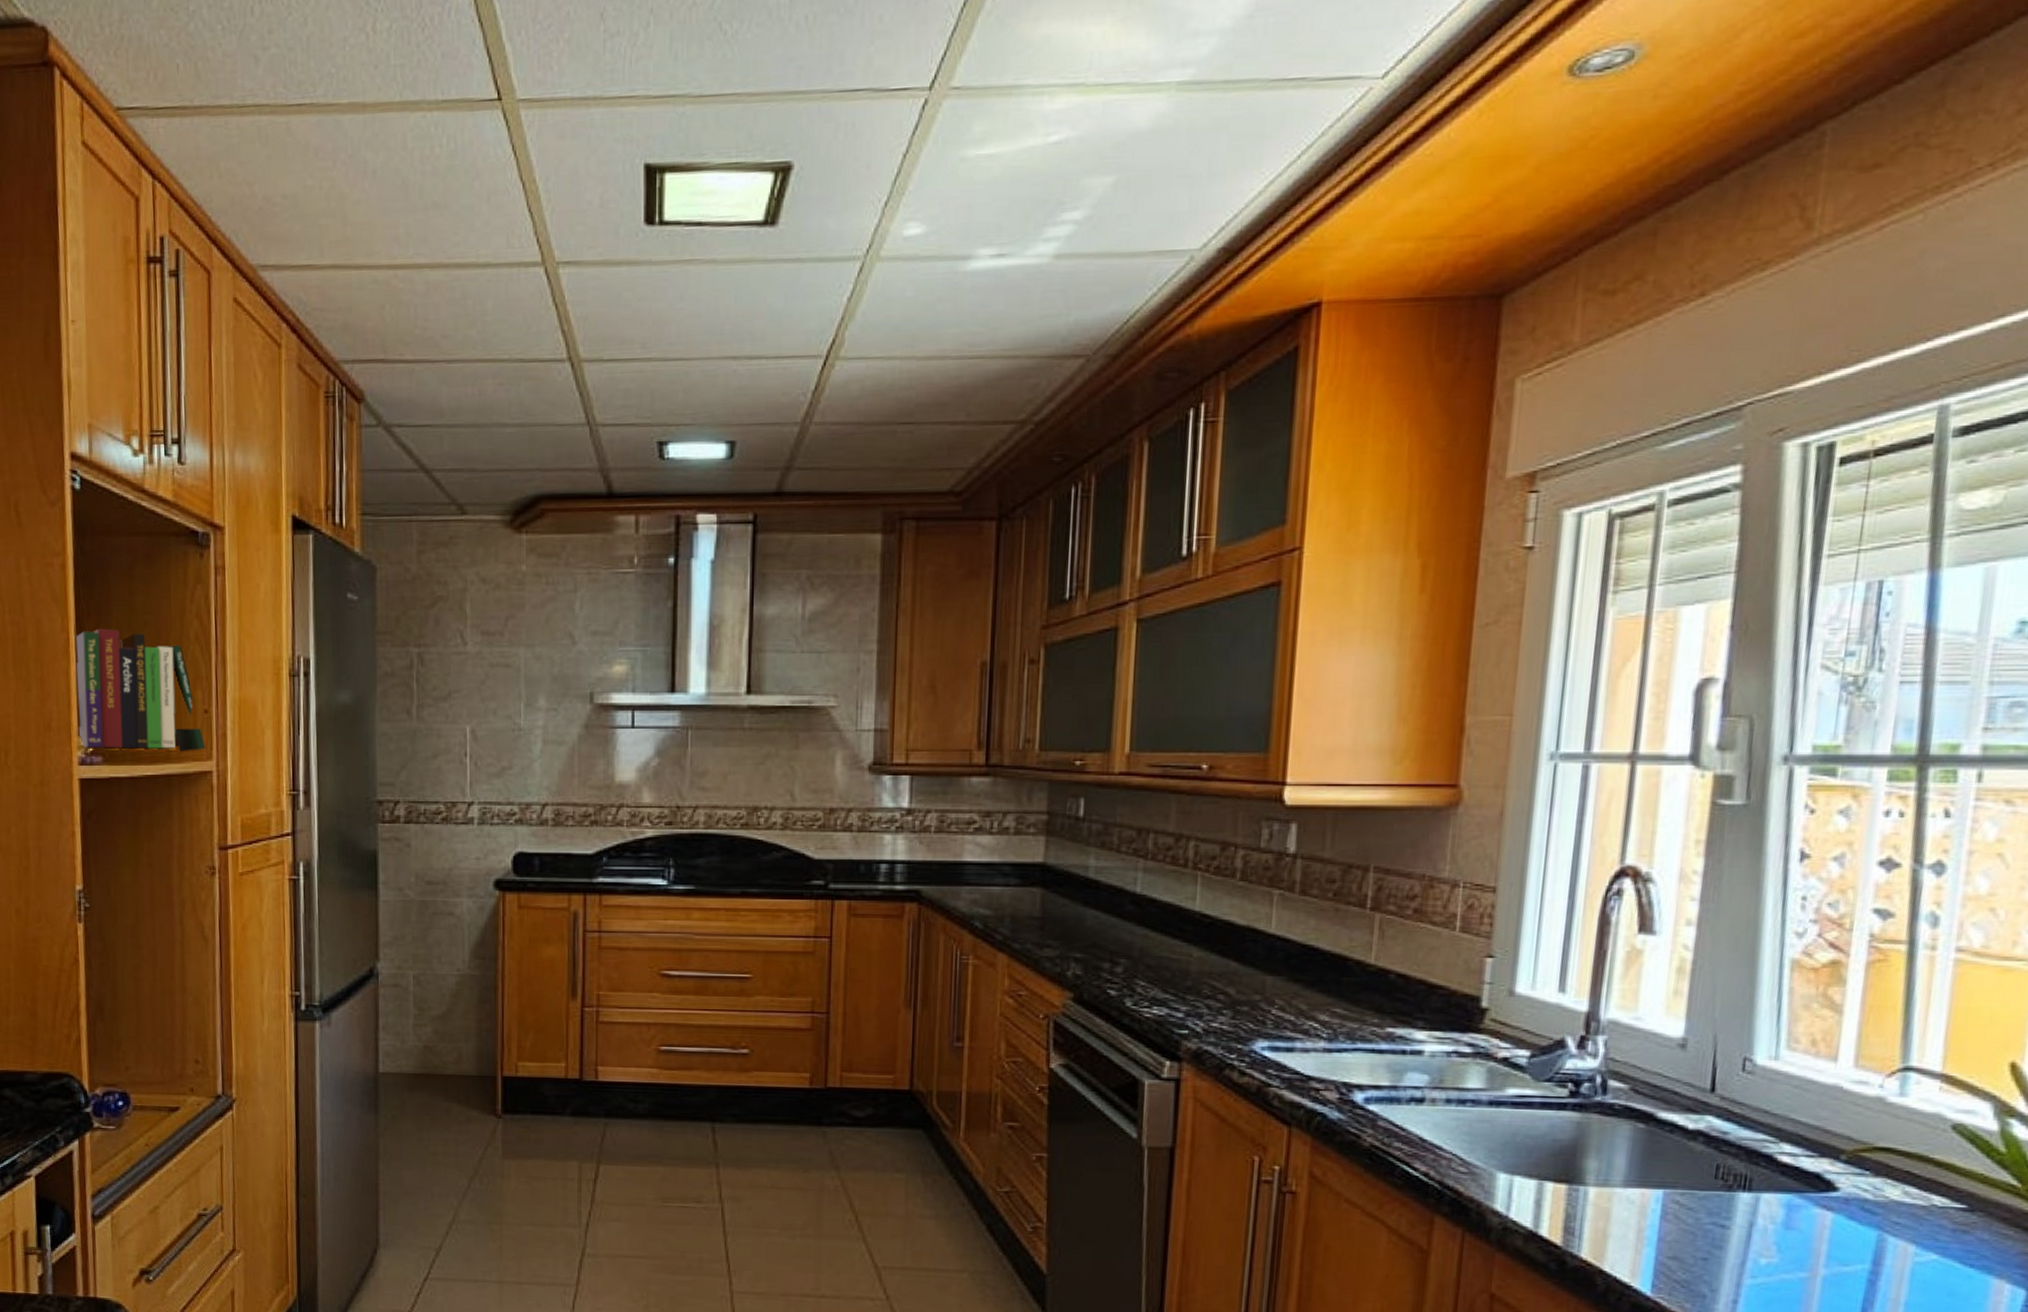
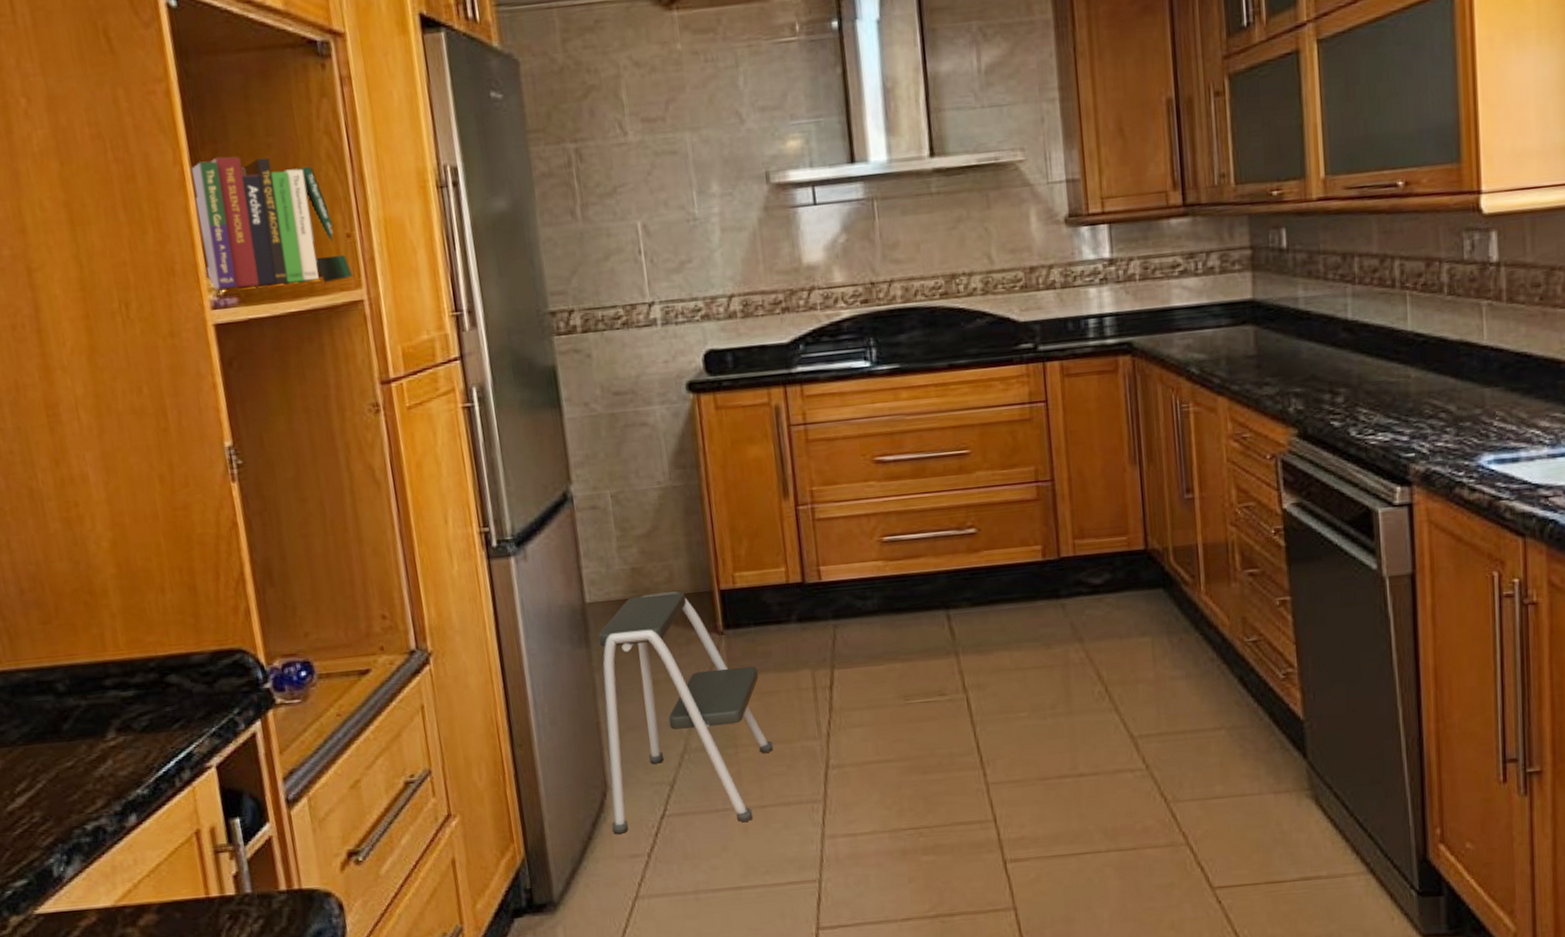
step stool: none [379,1072,535,1296] -> present [598,591,773,834]

